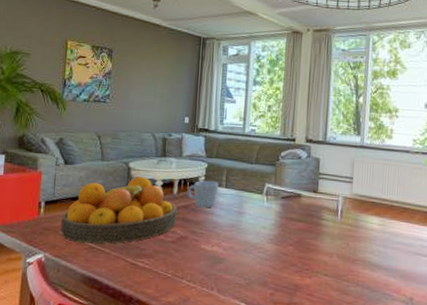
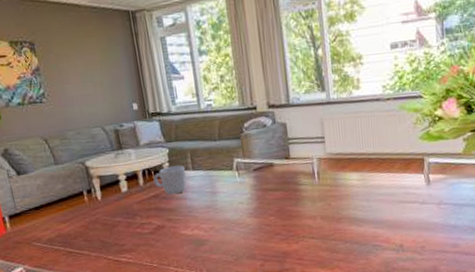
fruit bowl: present [60,177,177,244] -> none [30,174,150,250]

